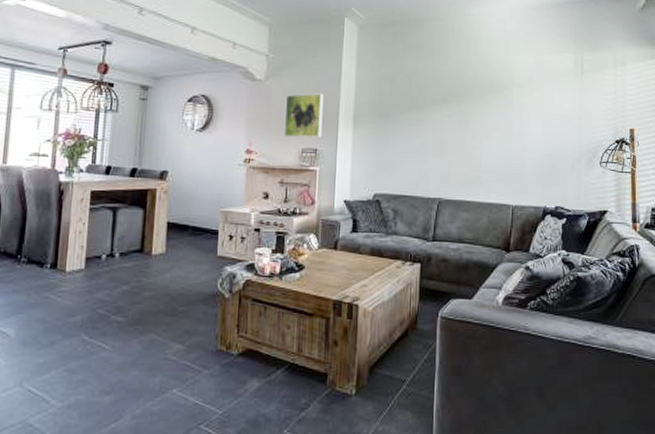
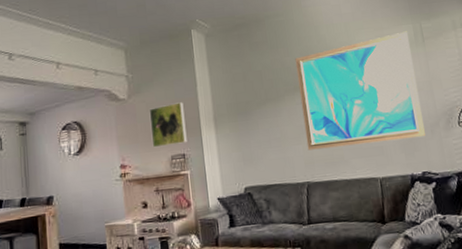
wall art: none [445,60,568,171] -> present [295,31,425,151]

